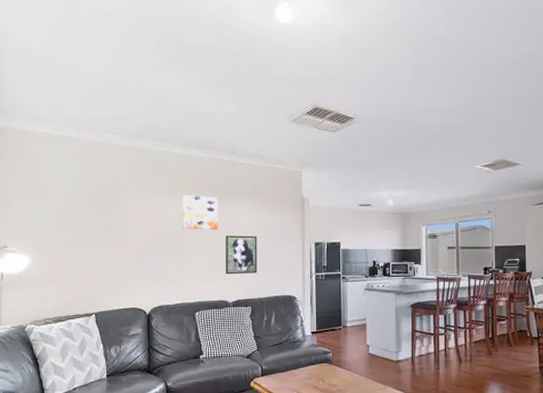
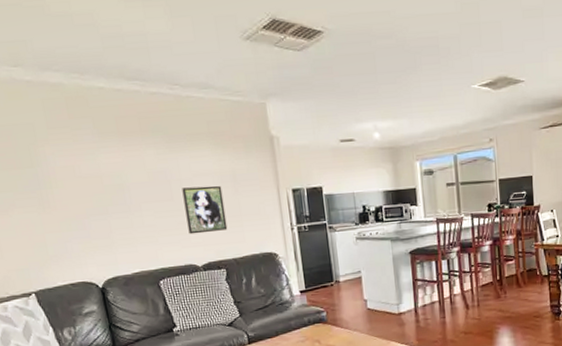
wall art: present [182,195,219,230] -> none [119,140,172,184]

